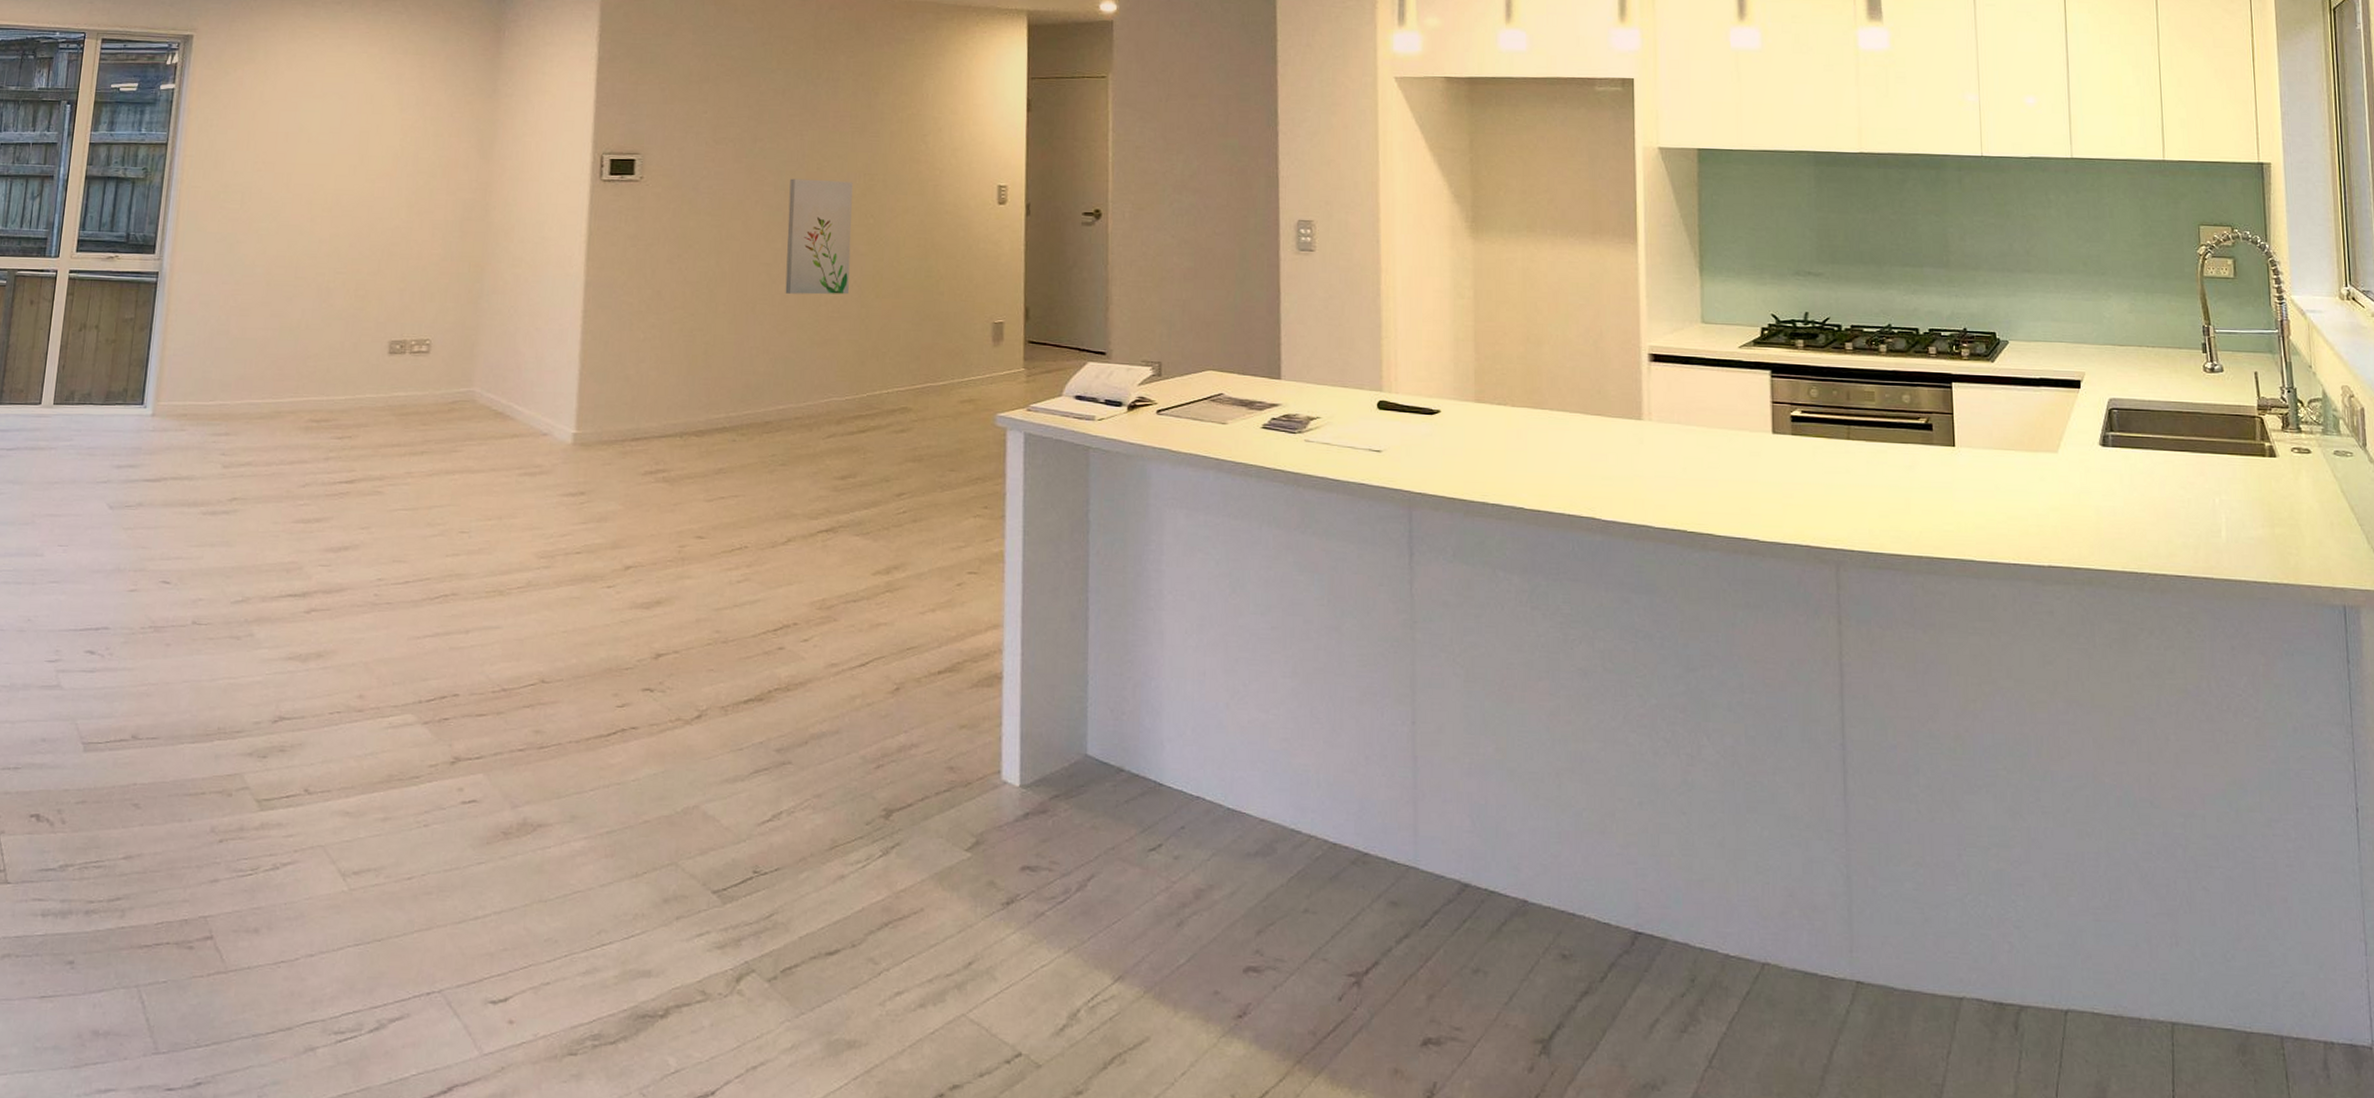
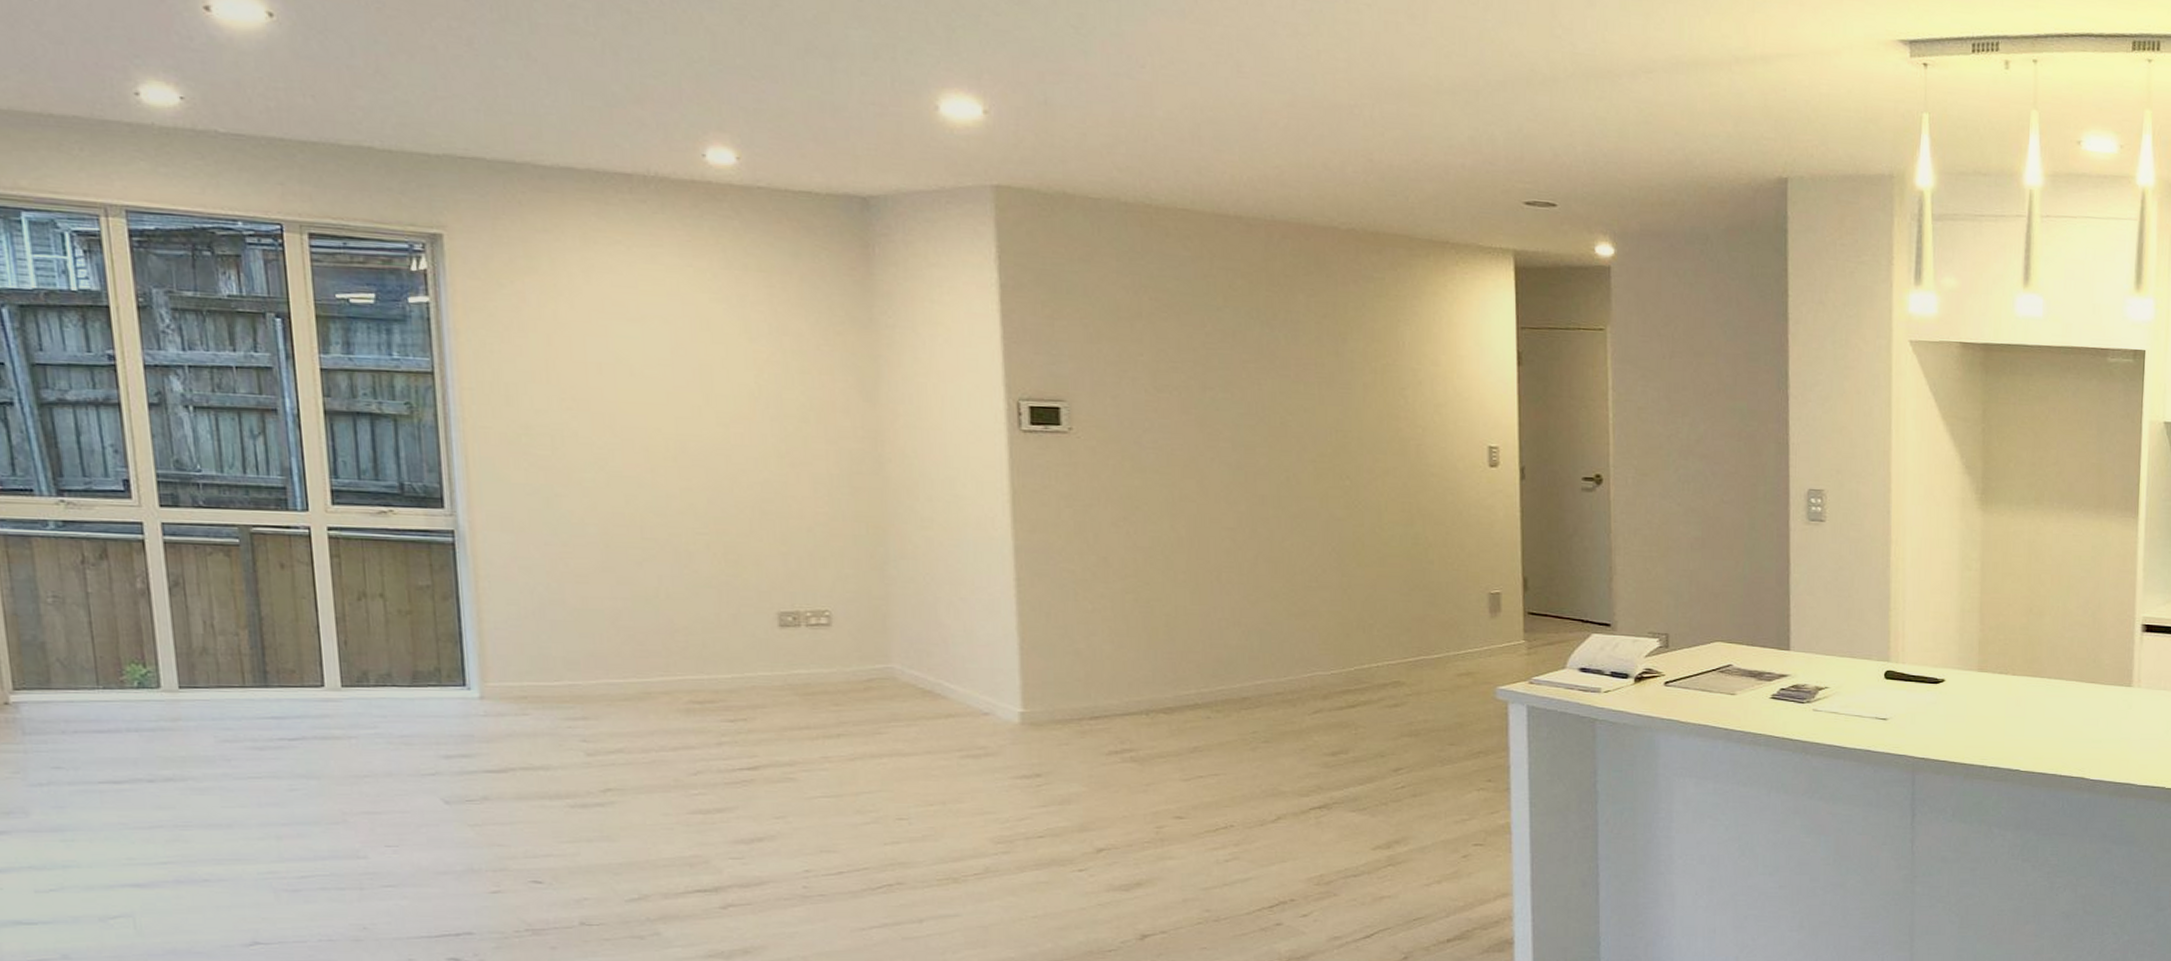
wall art: present [785,178,853,295] -> none [1250,433,1328,563]

